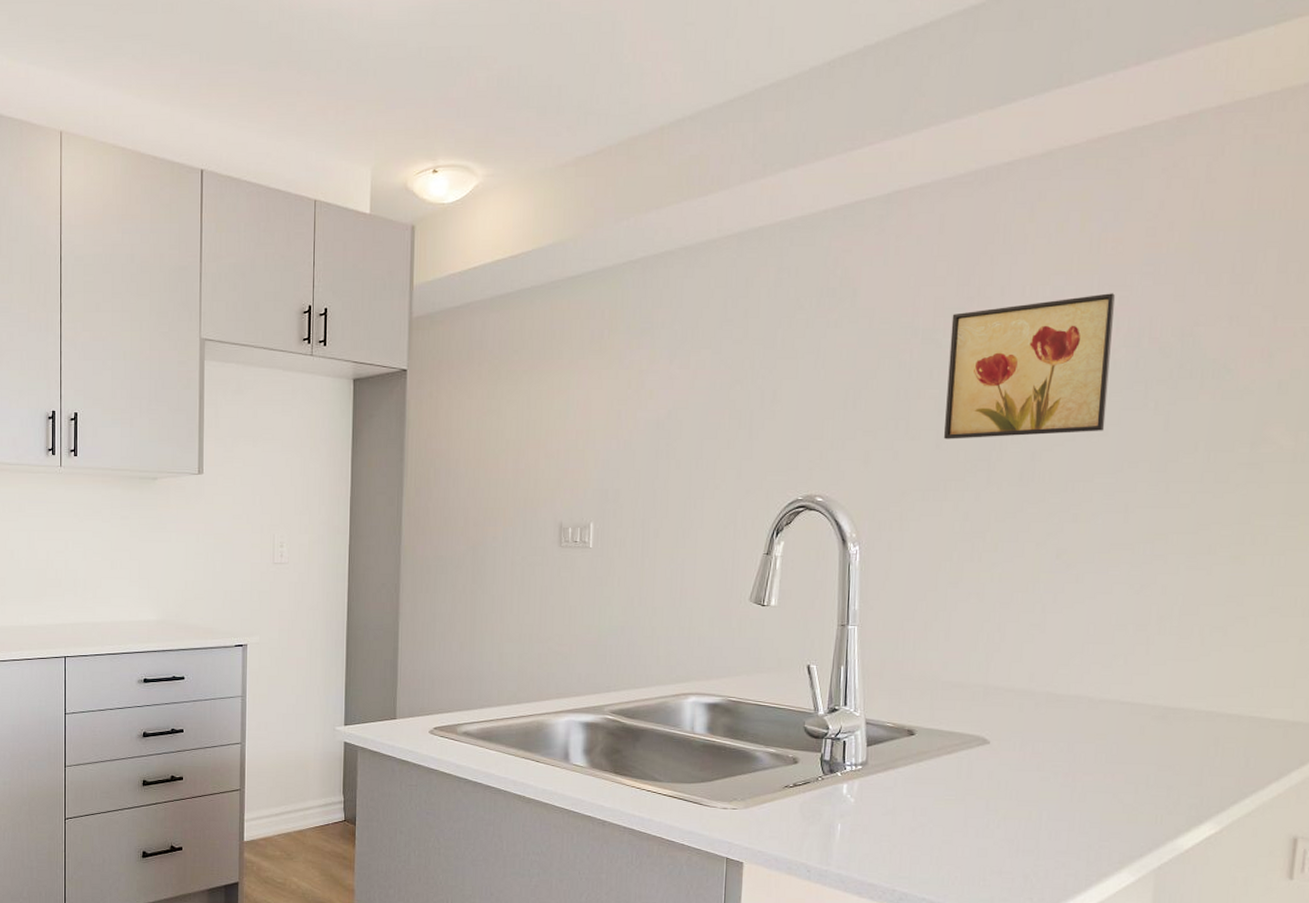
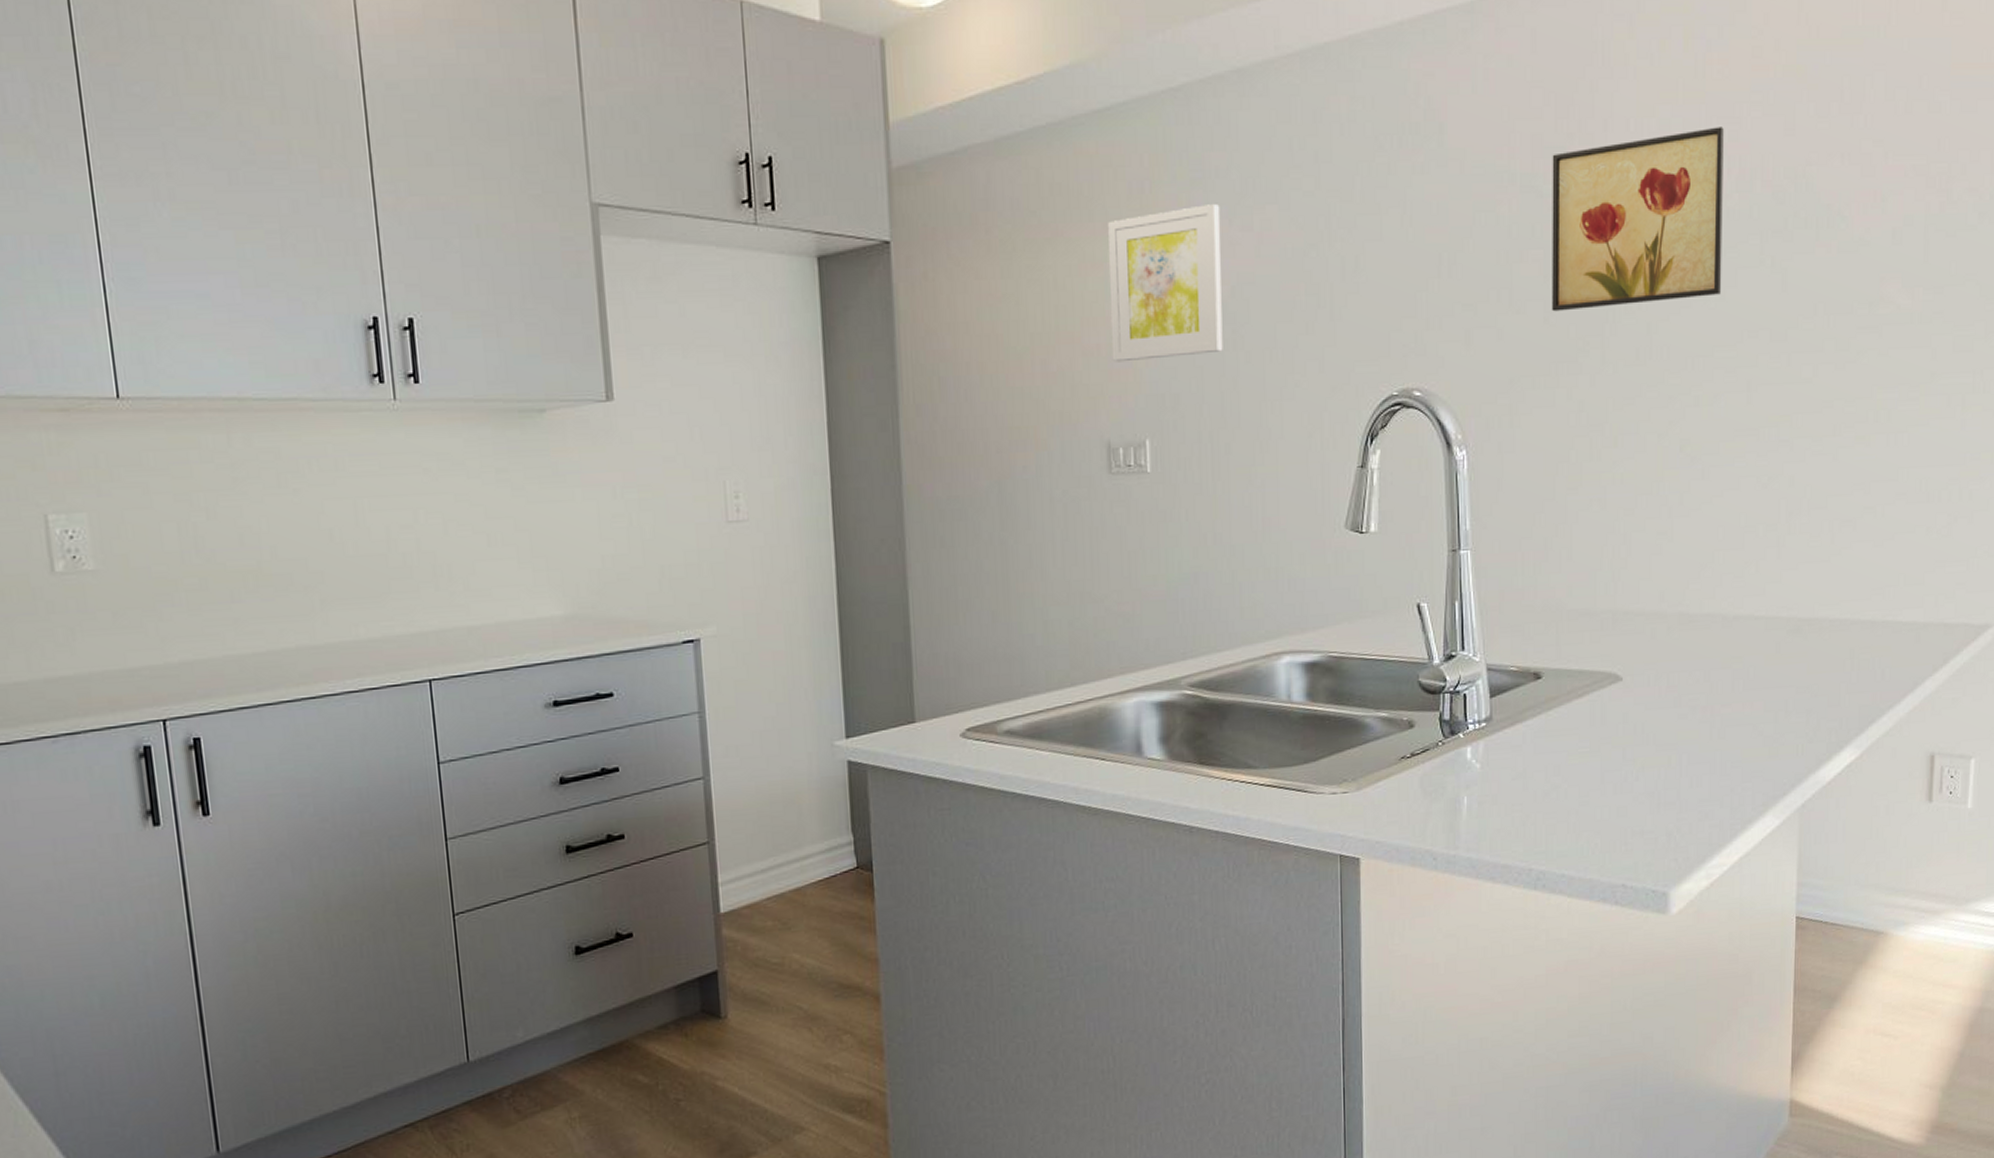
wall art: none [568,348,664,464] -> present [1108,204,1223,362]

